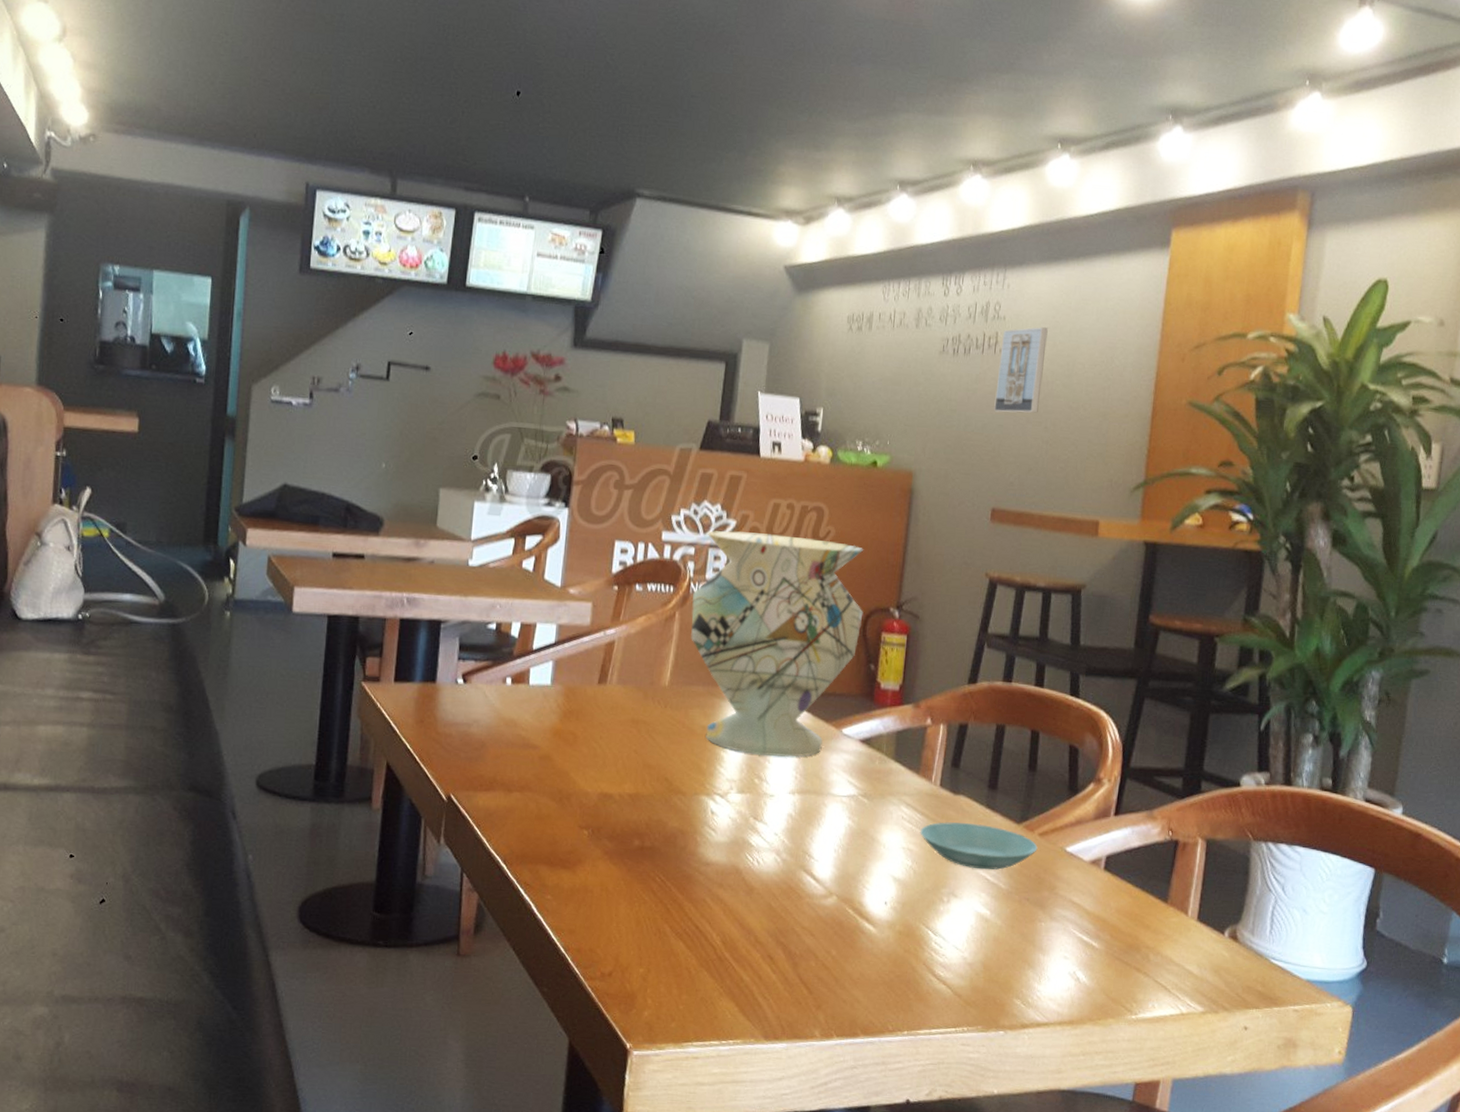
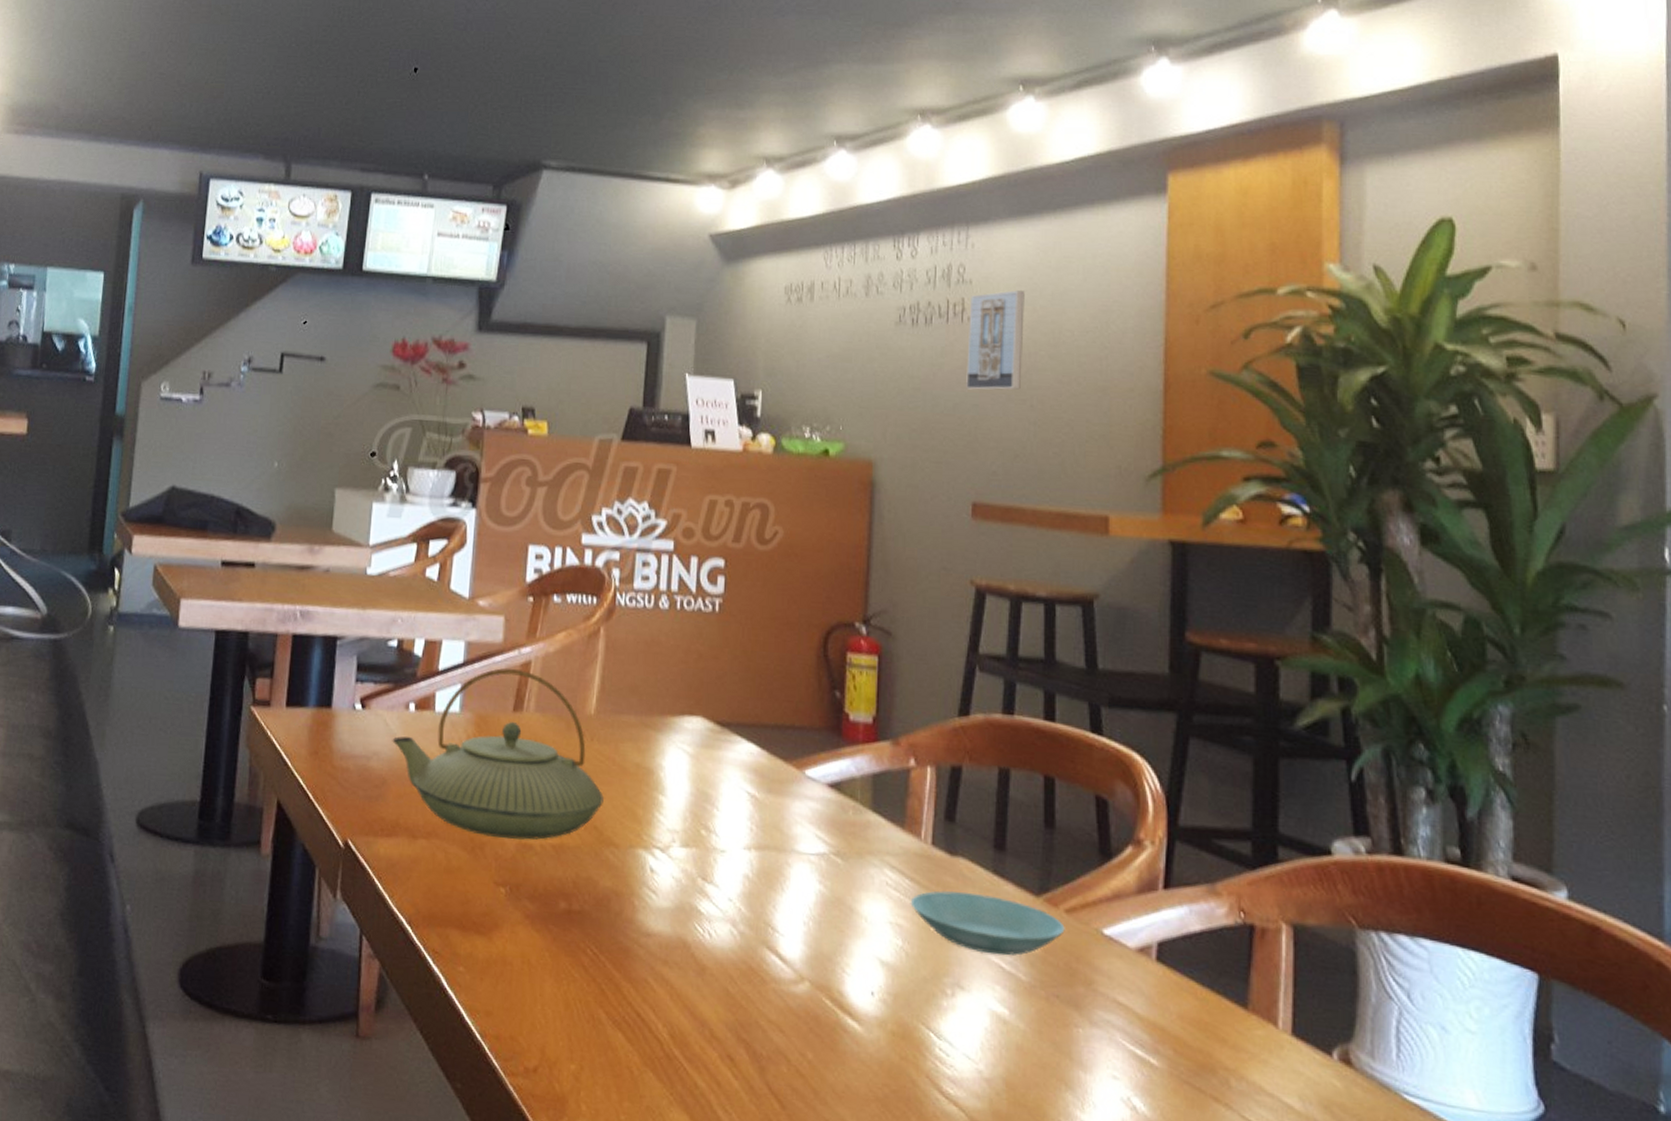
teapot: none [490,647,674,791] -> present [392,668,604,840]
decorative vase: present [691,530,864,758] -> none [618,532,823,805]

